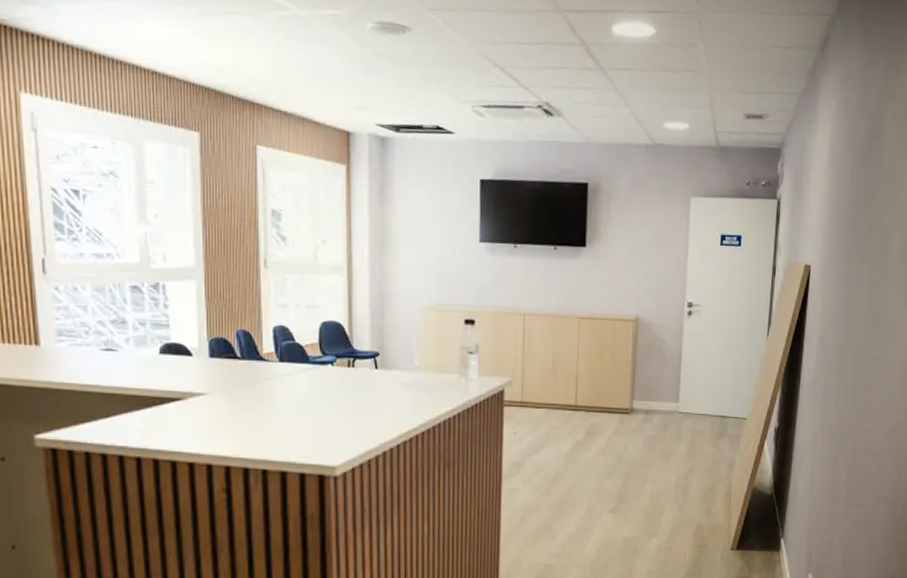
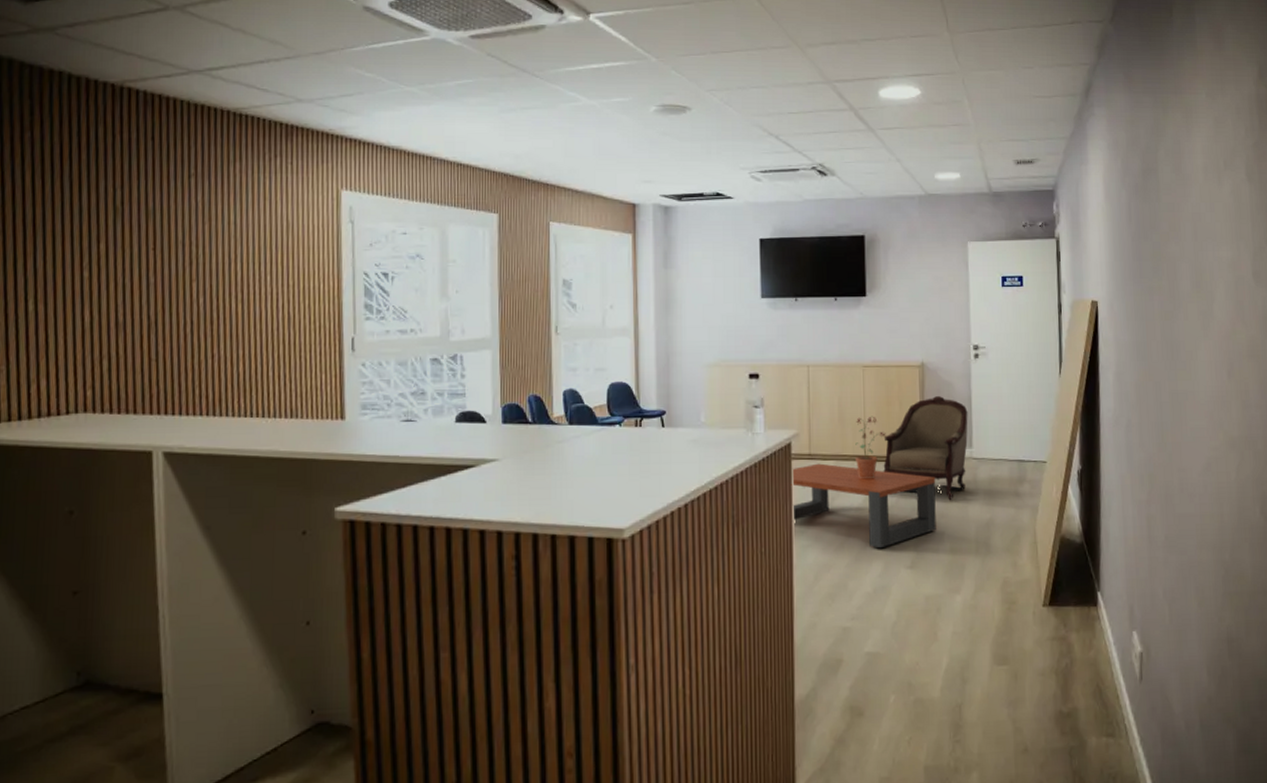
coffee table: none [501,411,642,494] -> present [791,463,936,549]
potted plant: none [566,367,597,428] -> present [855,416,886,480]
armchair: none [592,351,677,452] -> present [883,396,968,501]

